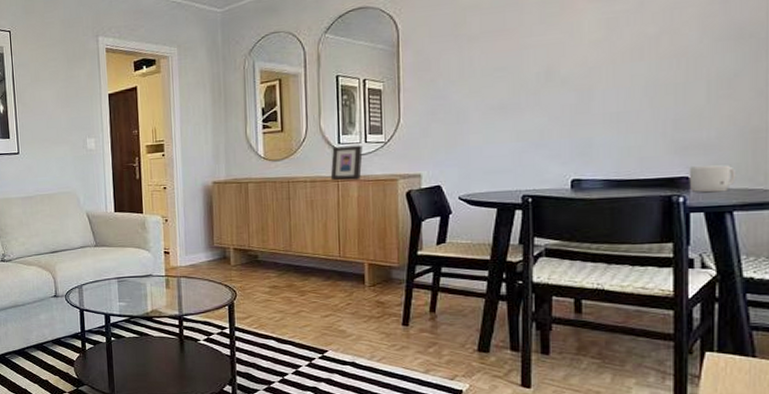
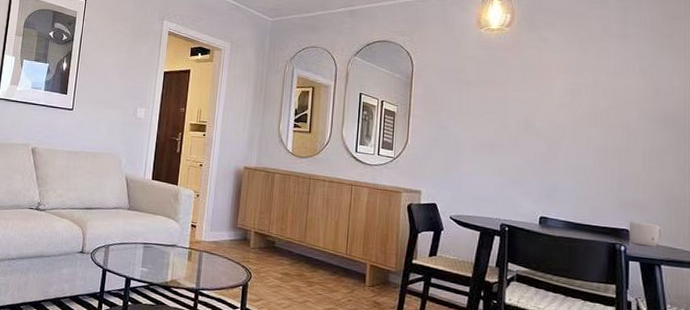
picture frame: present [330,145,363,181] -> none [346,154,375,187]

